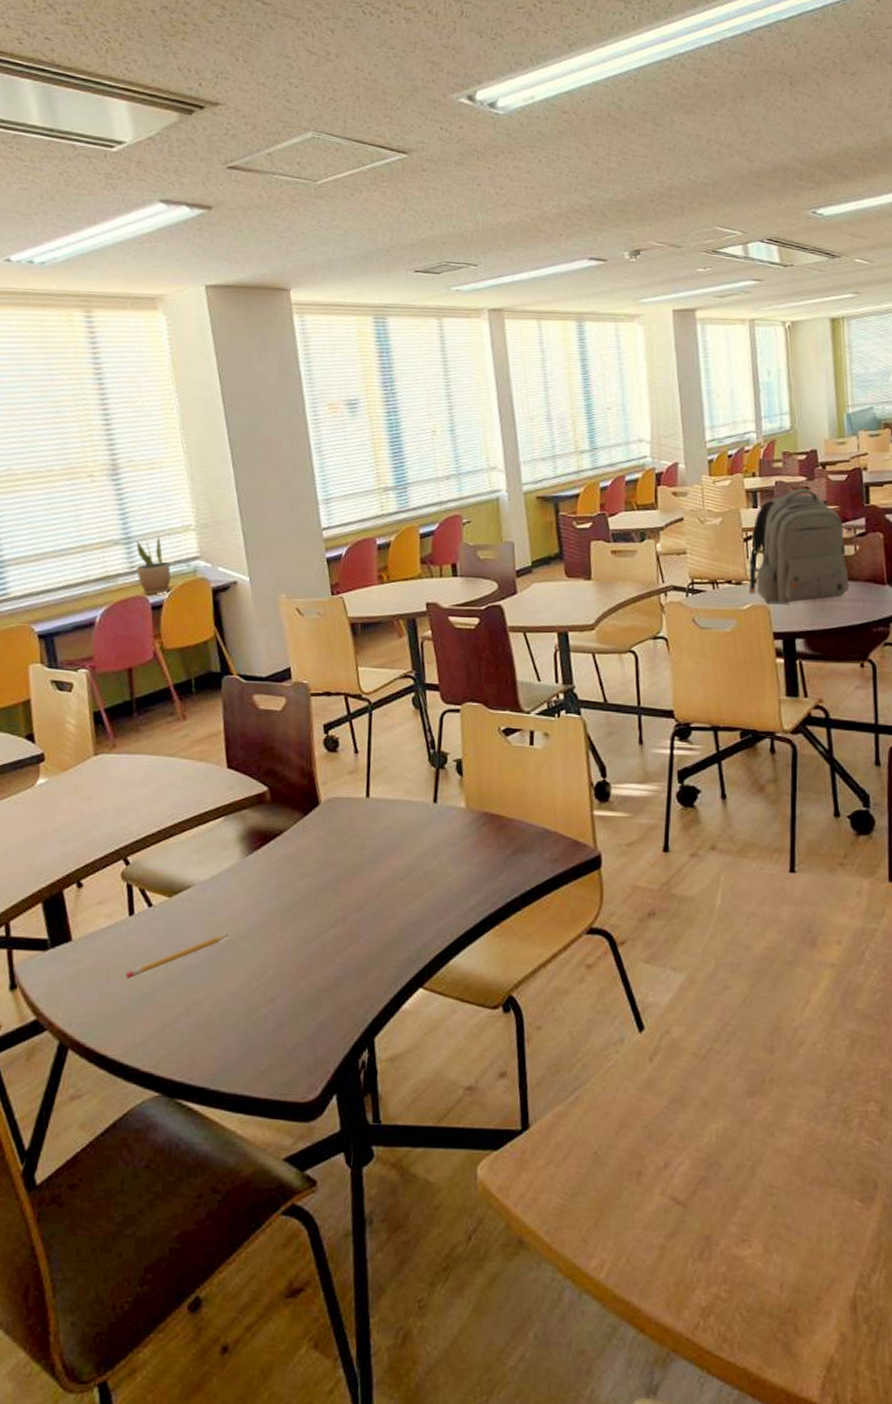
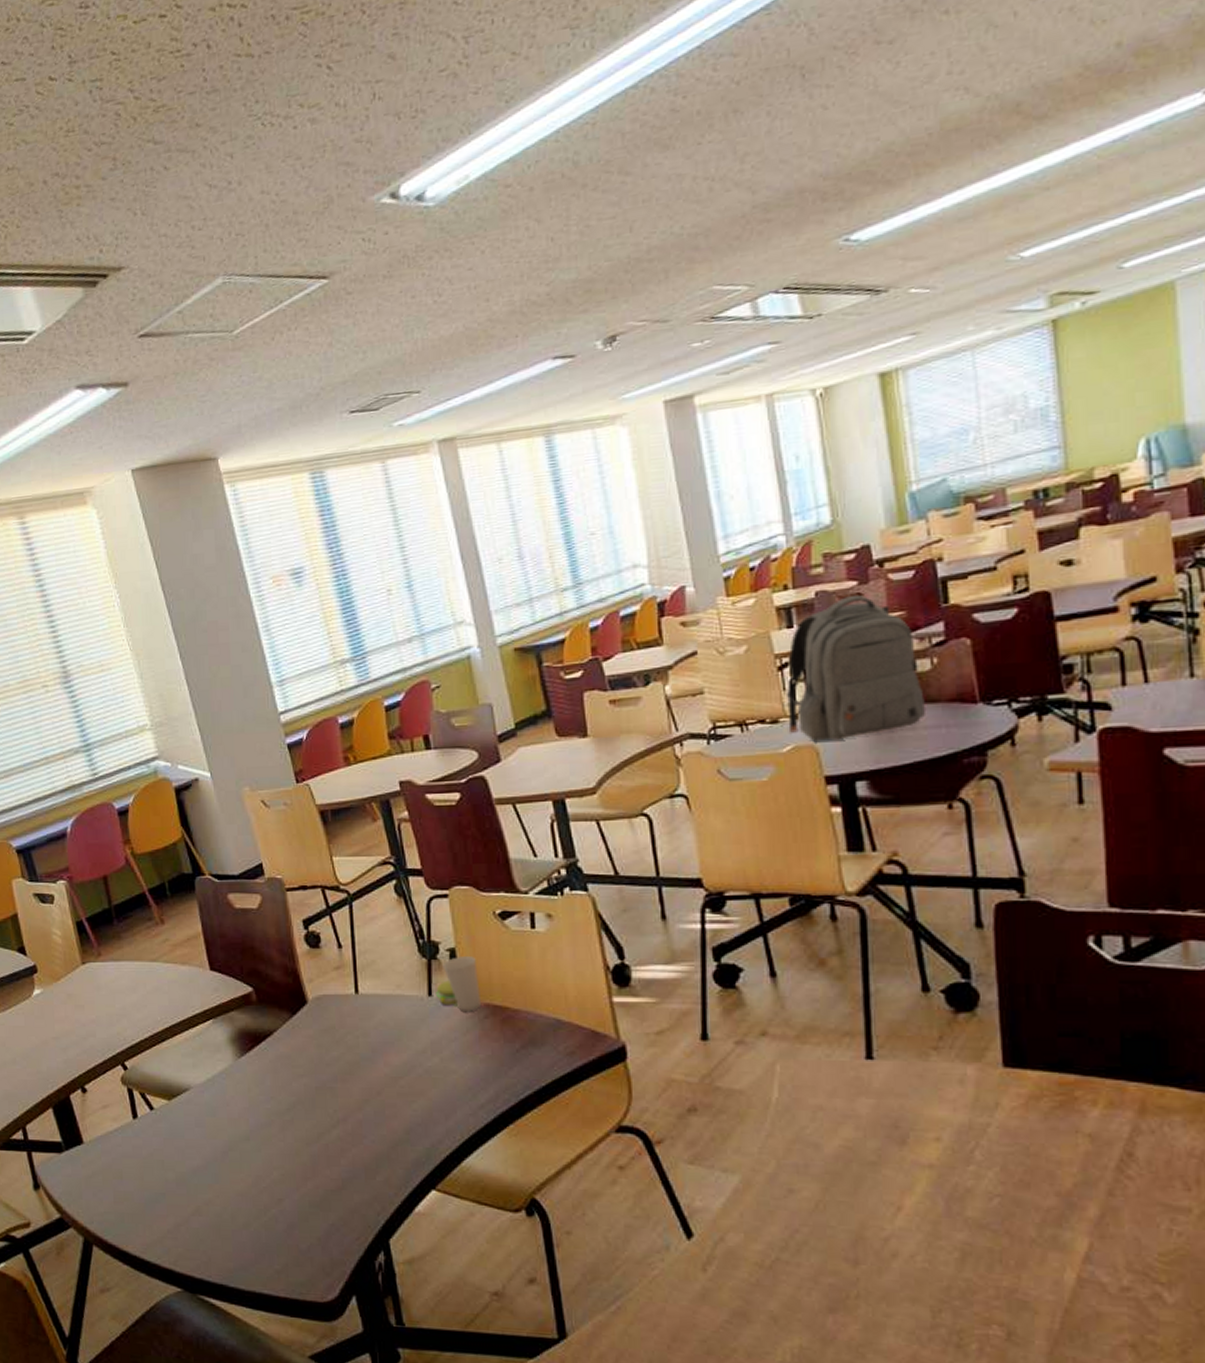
pencil: present [125,934,229,979] -> none [136,1136,231,1179]
potted plant: present [136,536,171,595] -> none [96,740,134,801]
cup: none [441,767,481,819] -> present [436,956,482,1011]

